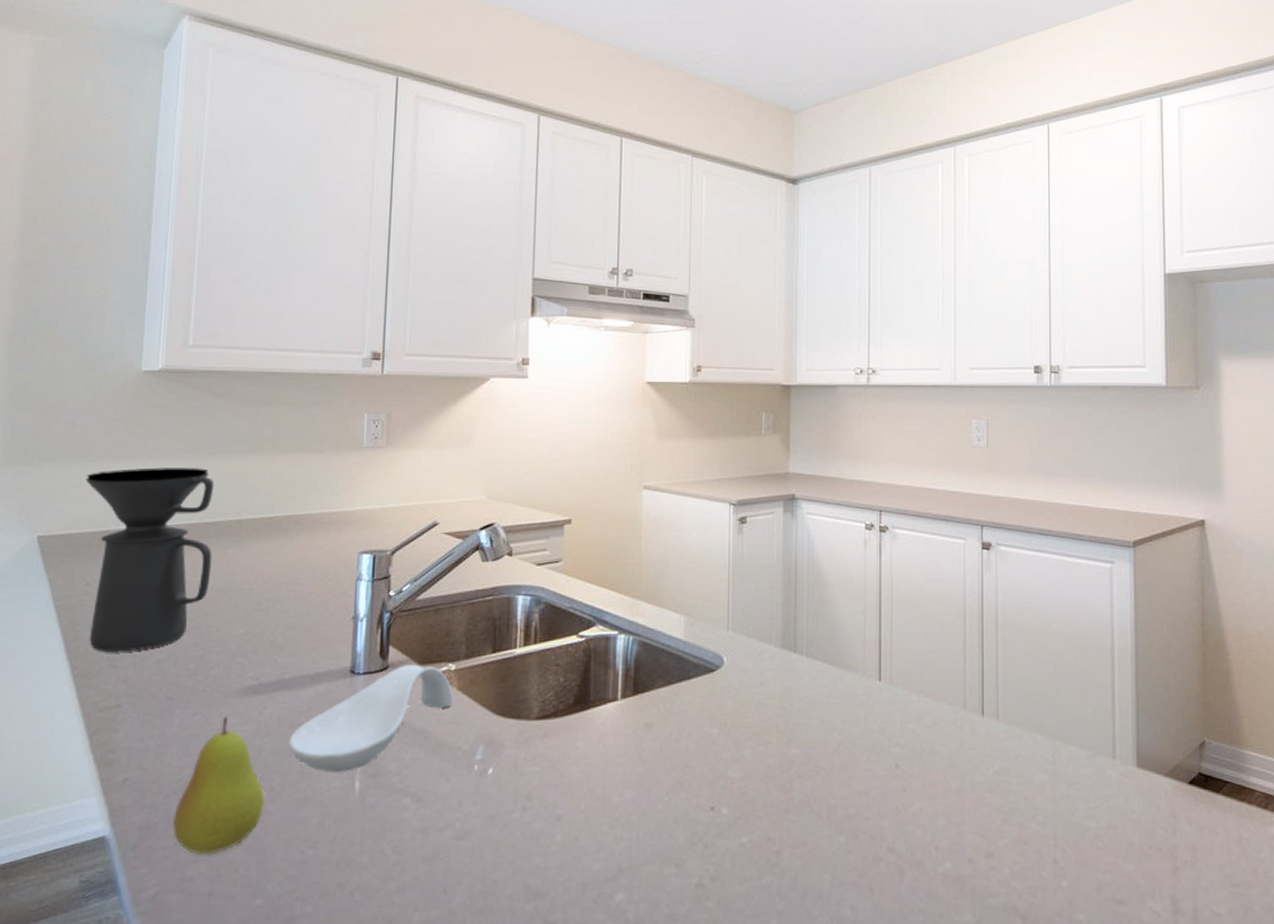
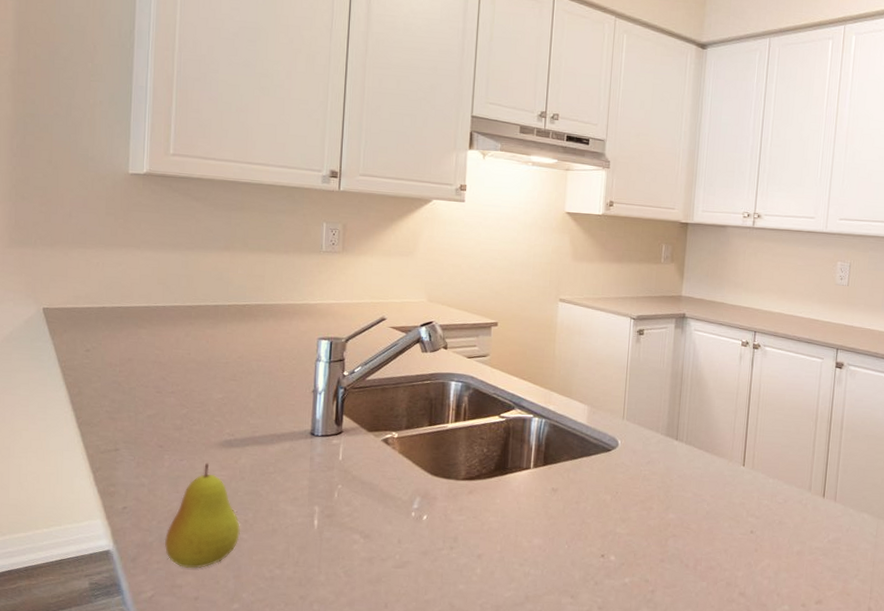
coffee maker: present [85,467,215,652] -> none [83,256,195,407]
spoon rest: present [288,664,453,773] -> none [259,430,395,512]

